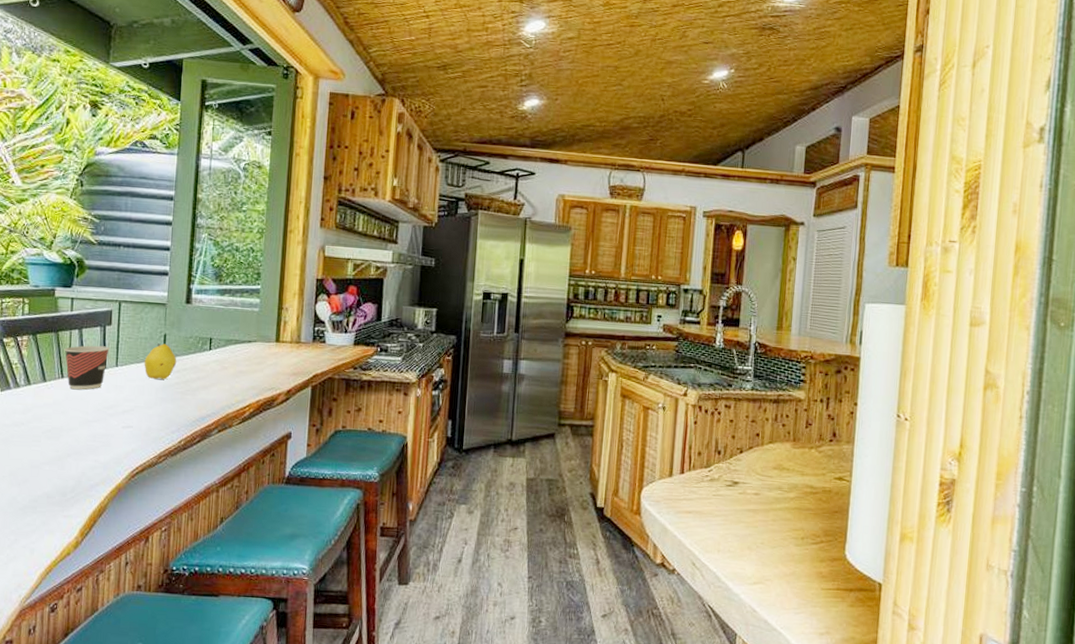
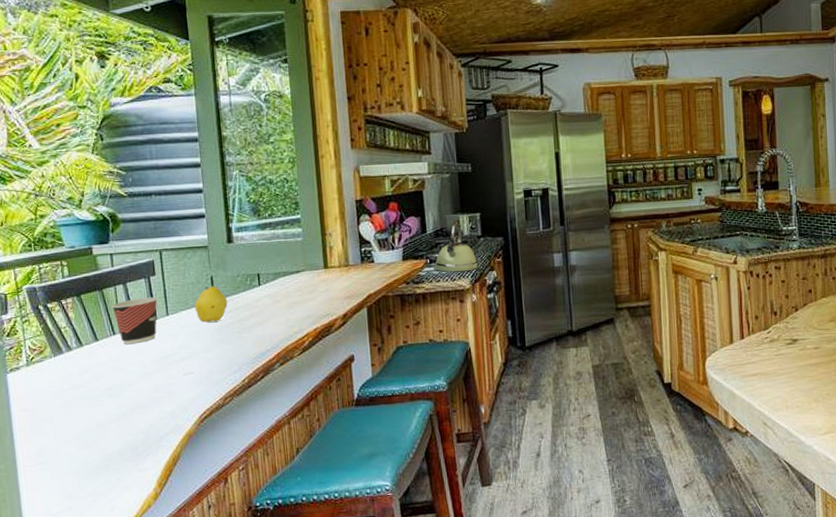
kettle: none [382,311,428,366] -> present [433,219,479,273]

